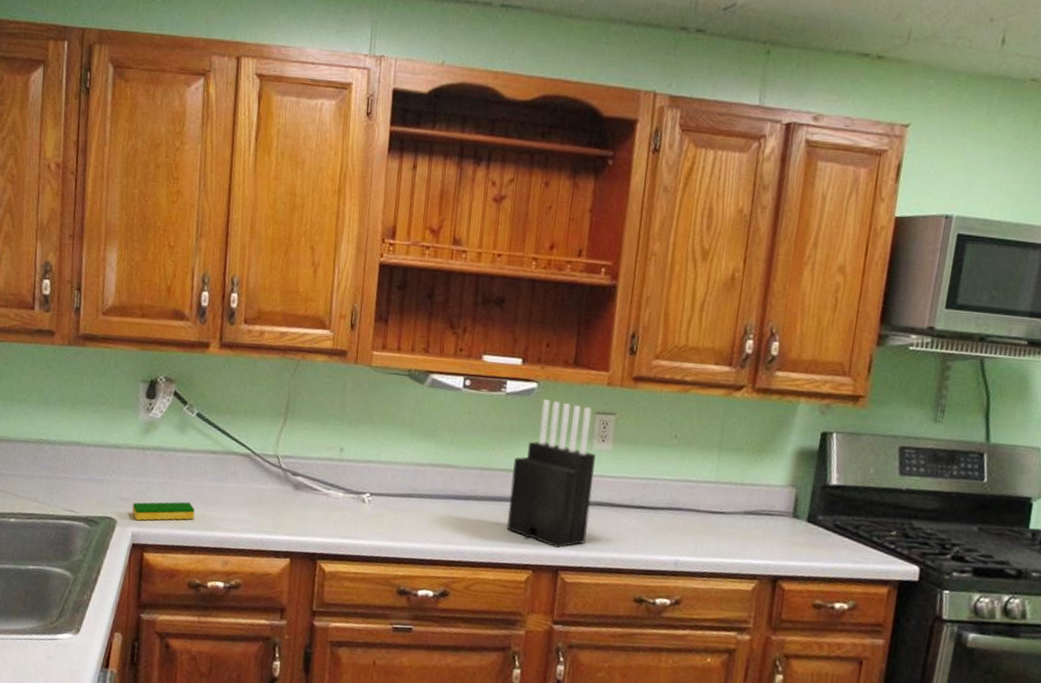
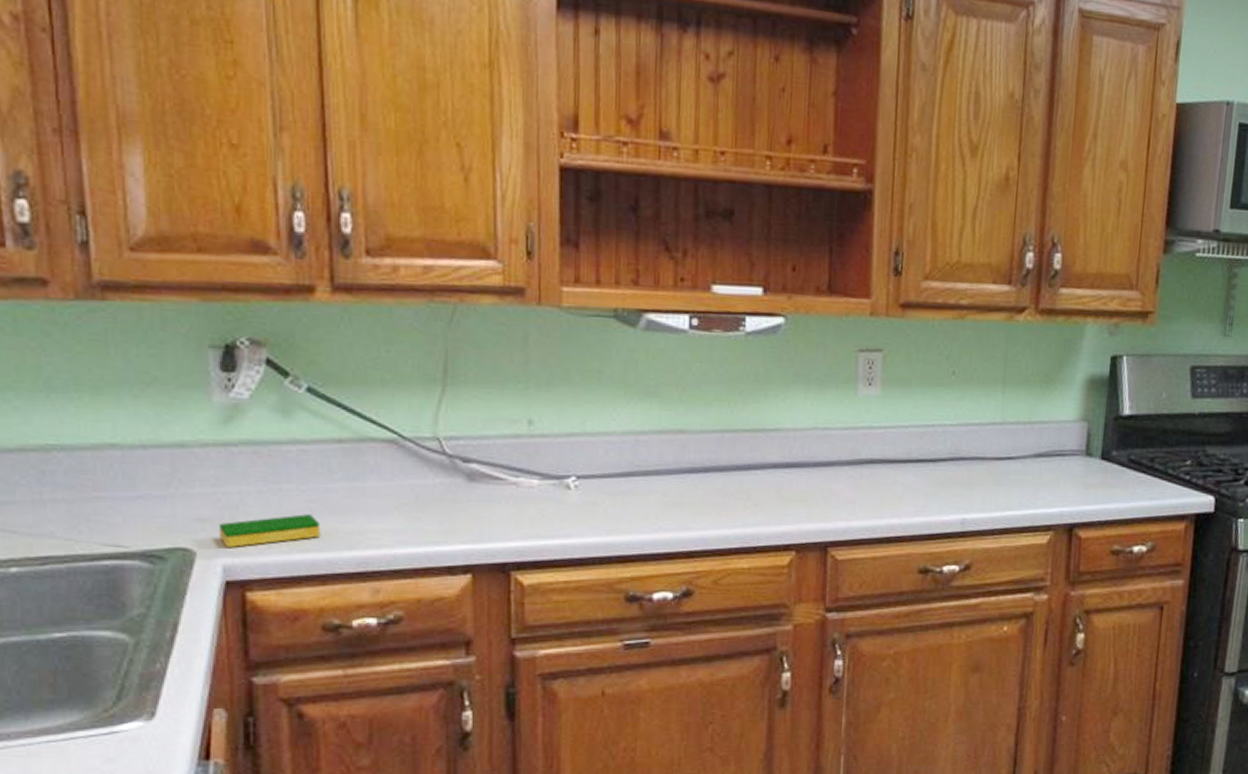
knife block: present [507,399,596,548] -> none [760,338,862,519]

